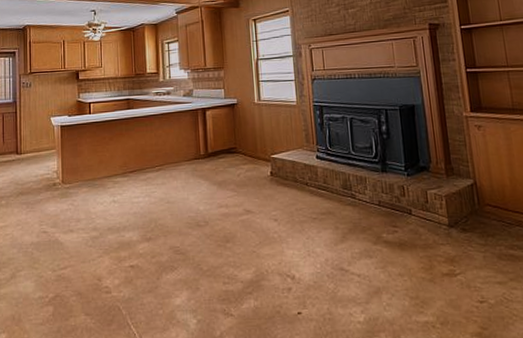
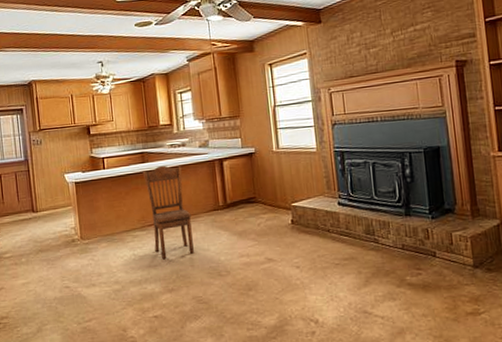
dining chair: none [127,112,174,208] -> present [142,165,194,260]

